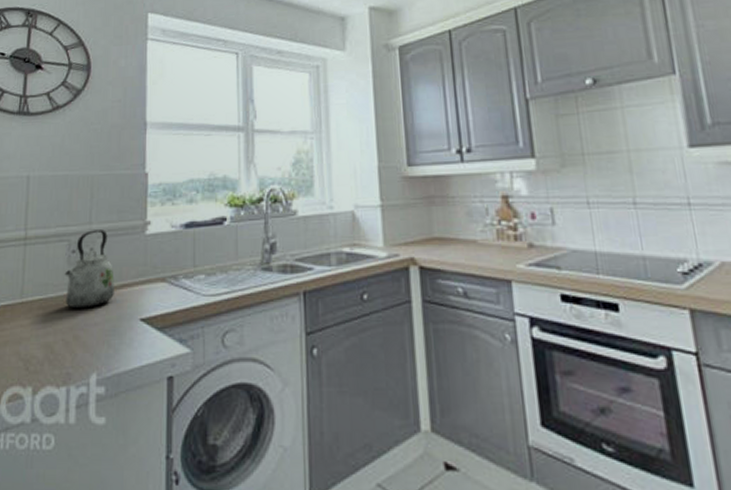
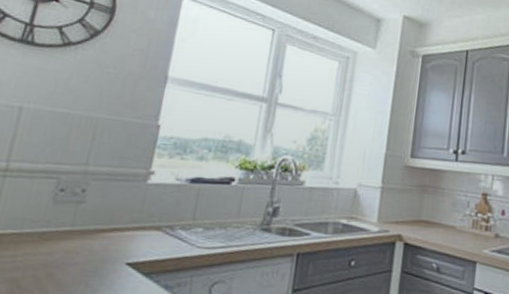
kettle: present [64,229,114,309] -> none [43,171,105,248]

